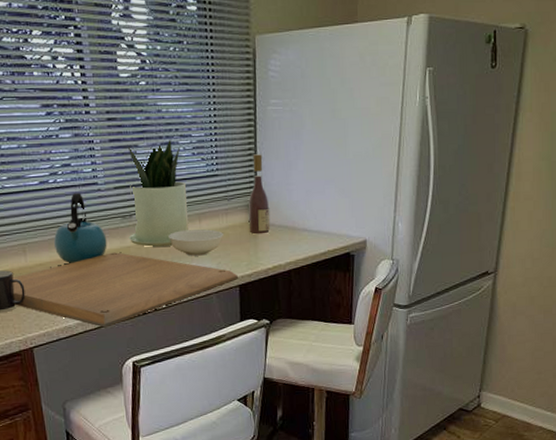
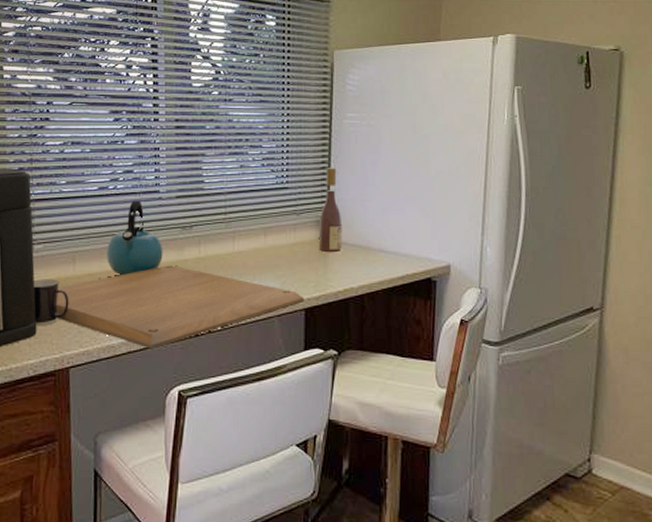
planter: present [127,139,189,247] -> none [186,149,254,261]
bowl: present [168,229,223,256] -> none [230,245,290,274]

